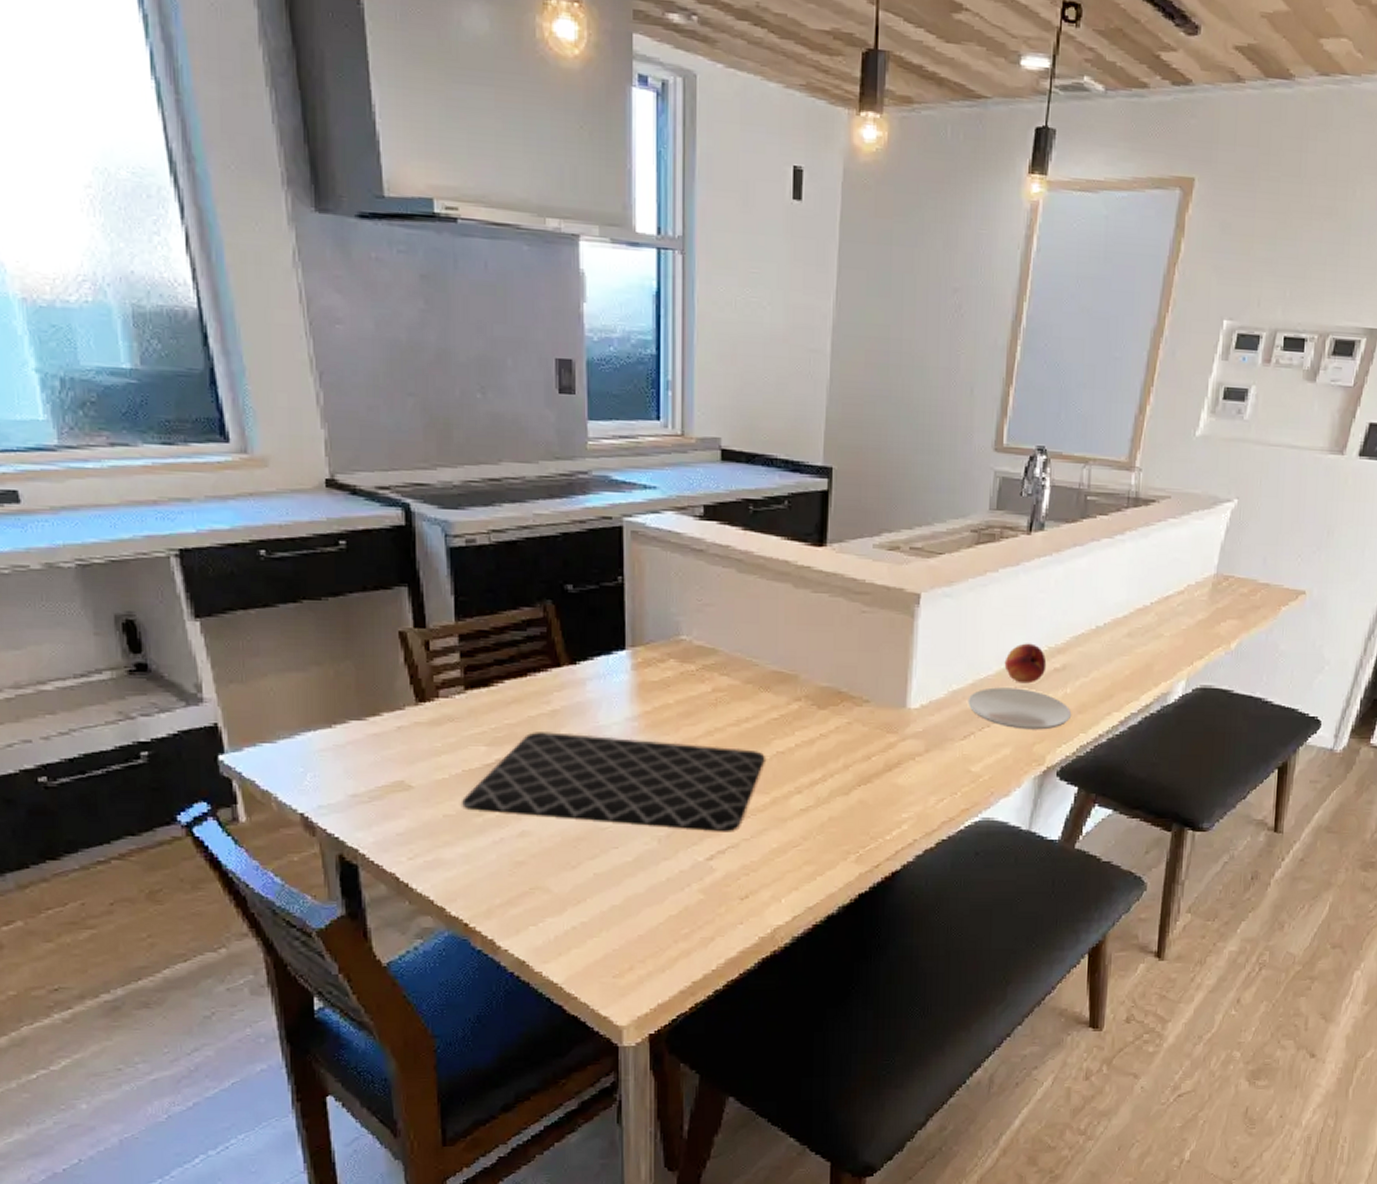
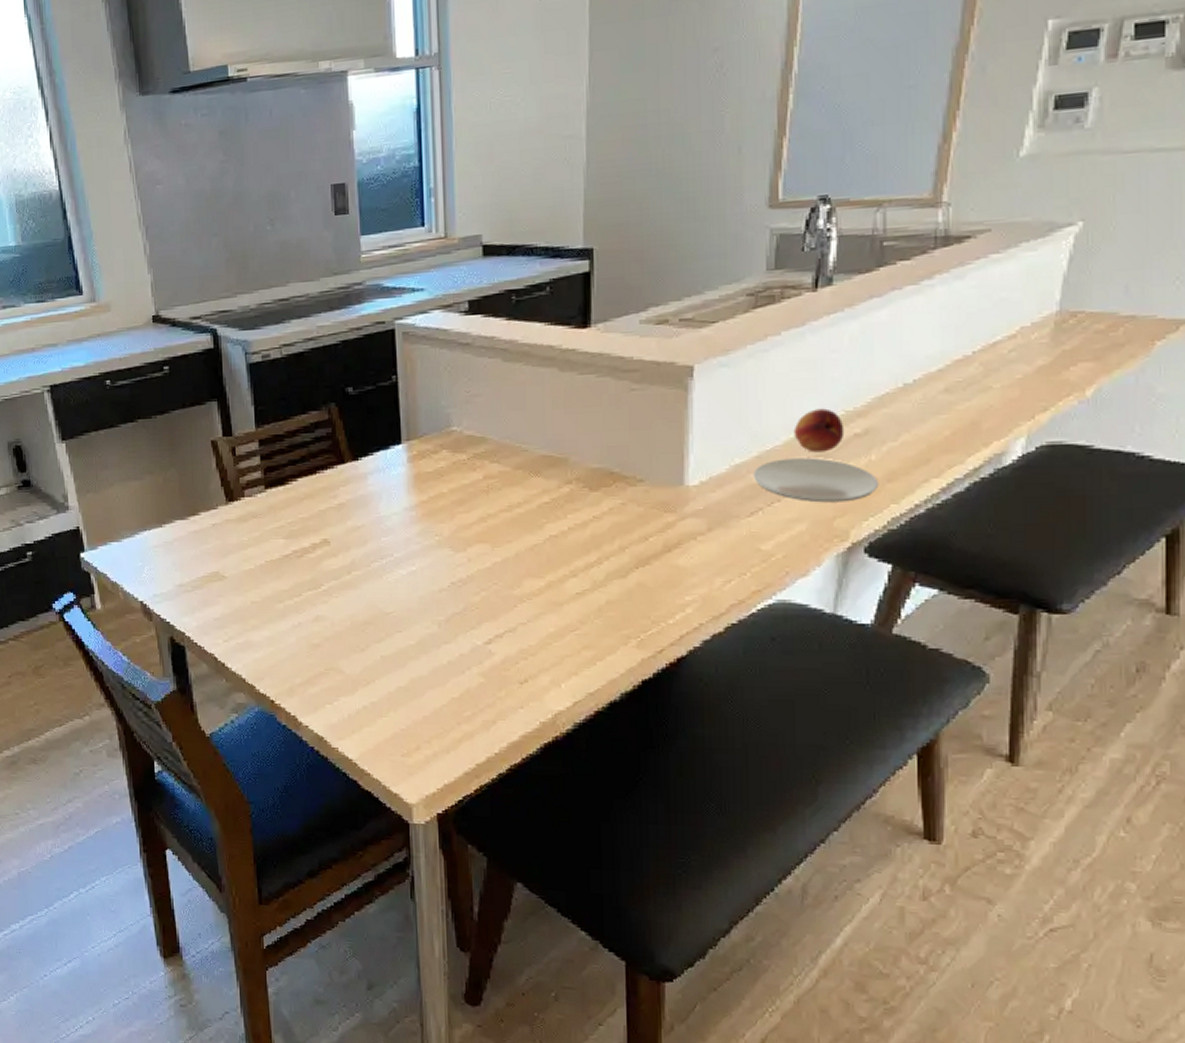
placemat: present [462,732,765,831] -> none [266,524,539,615]

